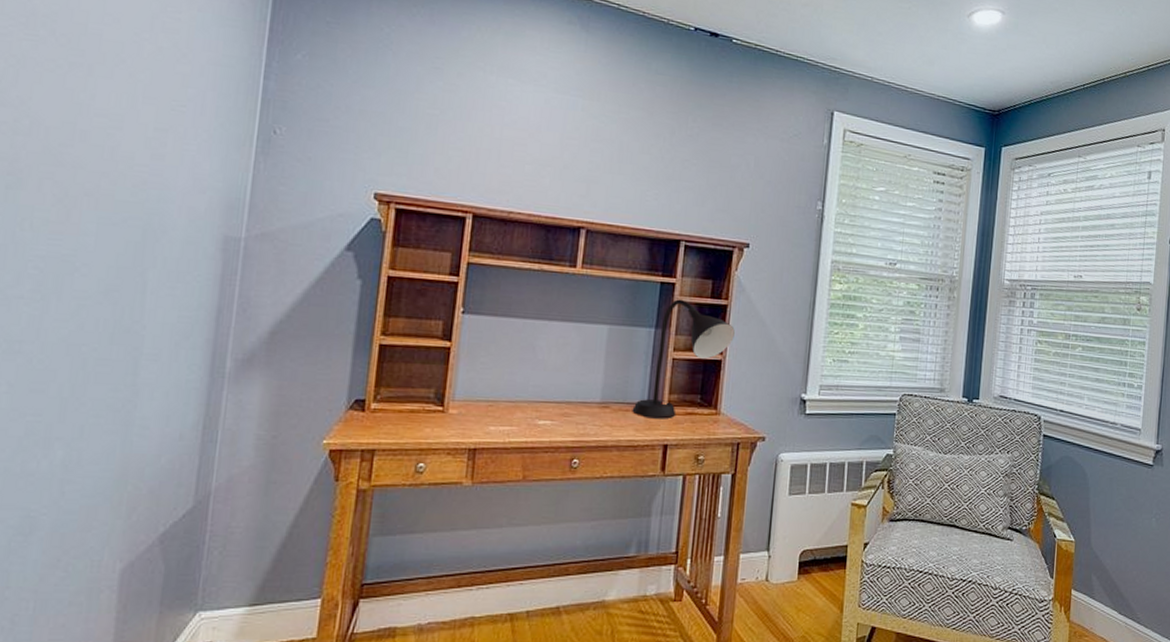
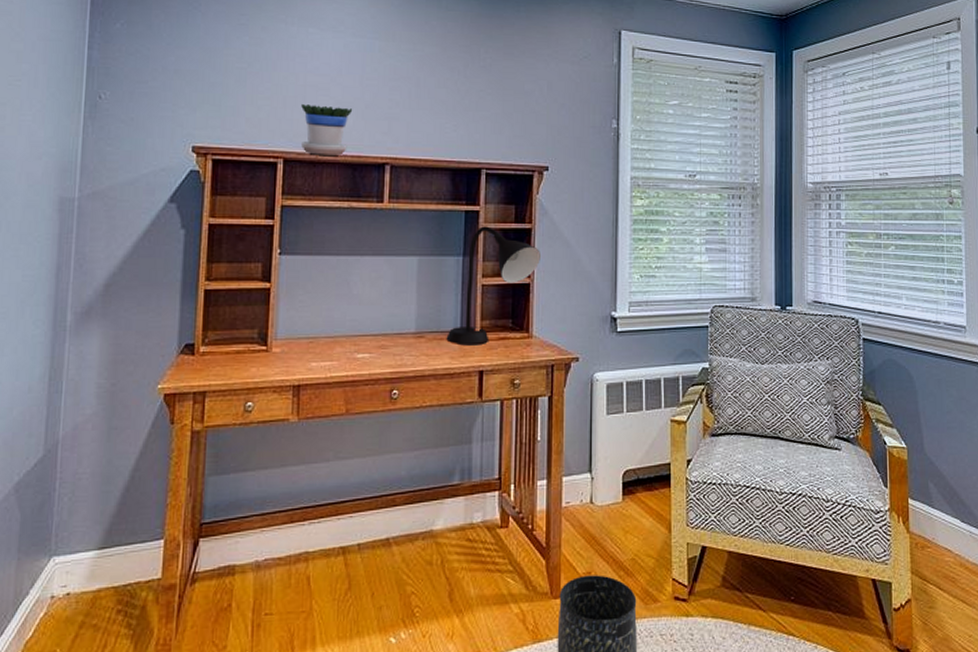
flowerpot: none [493,159,551,216] -> present [301,104,353,156]

